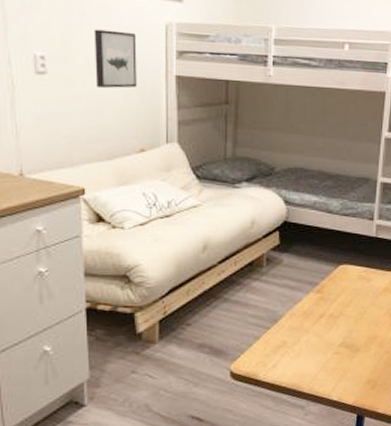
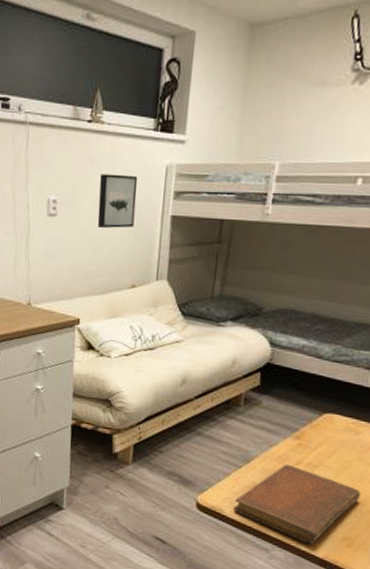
notebook: none [267,318,377,393] -> present [233,464,360,544]

